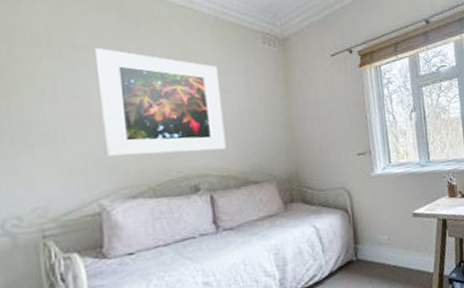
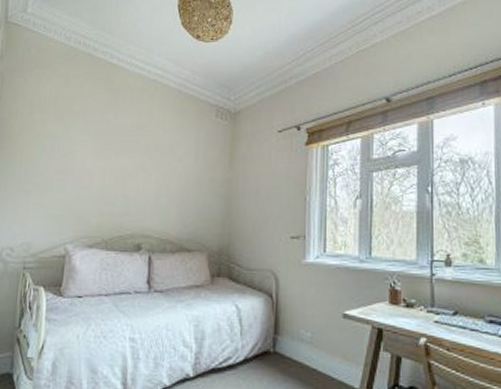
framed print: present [94,48,227,157] -> none [77,115,173,215]

